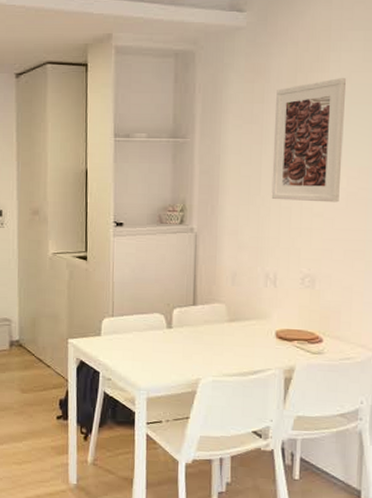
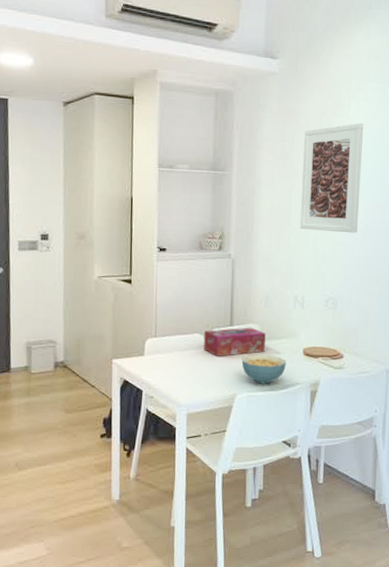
tissue box: none [164,307,233,338] -> present [204,327,266,356]
cereal bowl: none [206,336,256,369] -> present [241,354,286,384]

